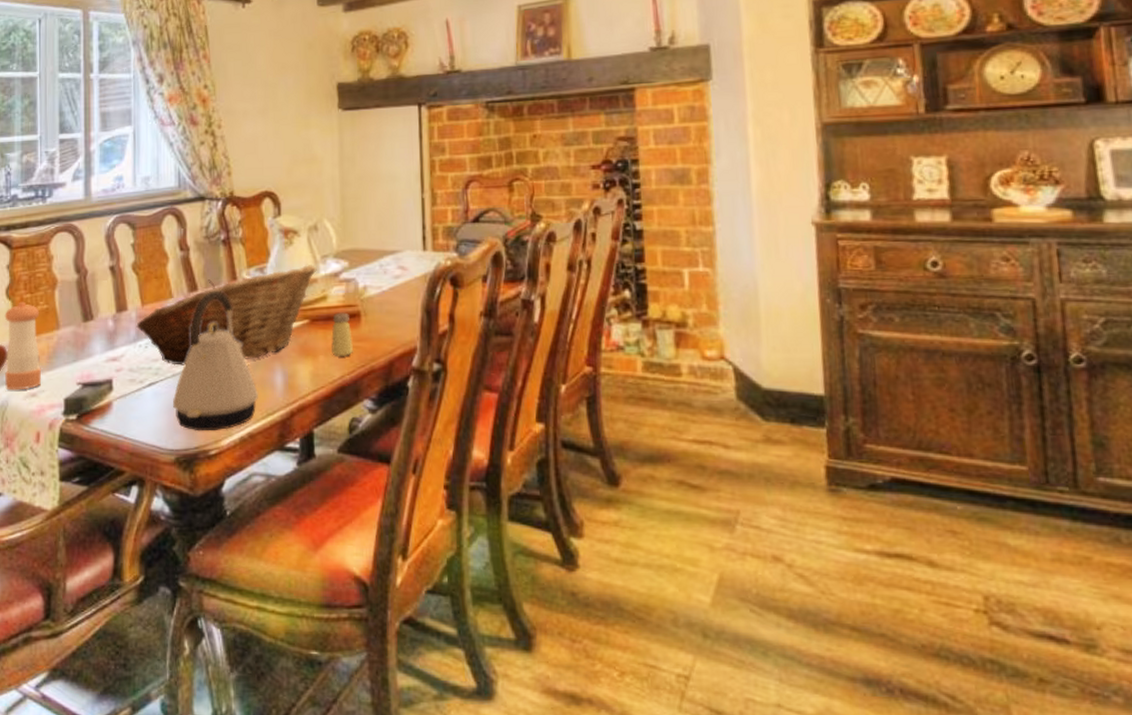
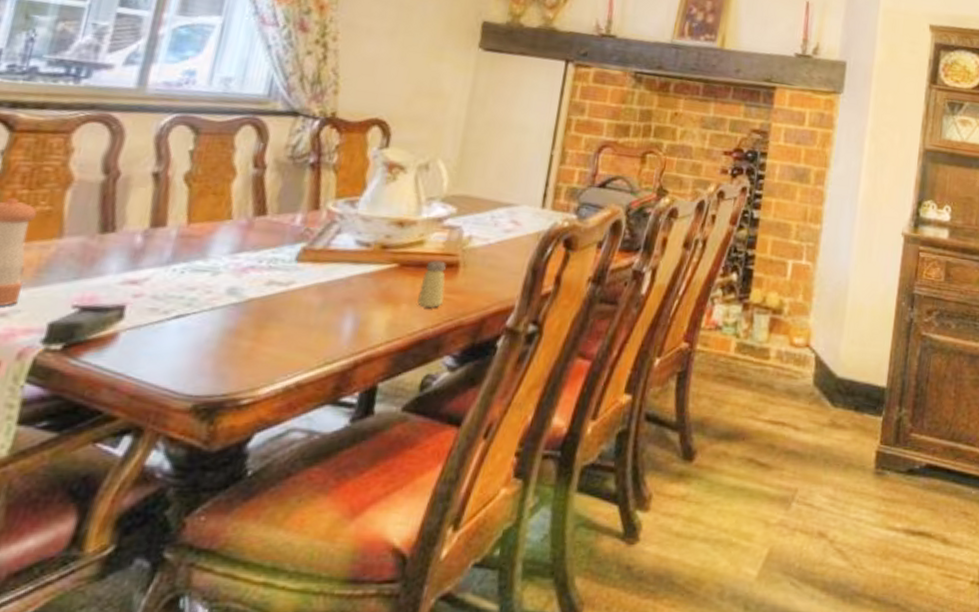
fruit basket: present [136,265,317,366] -> none [174,205,419,301]
kettle: present [173,290,258,432] -> none [203,218,319,378]

